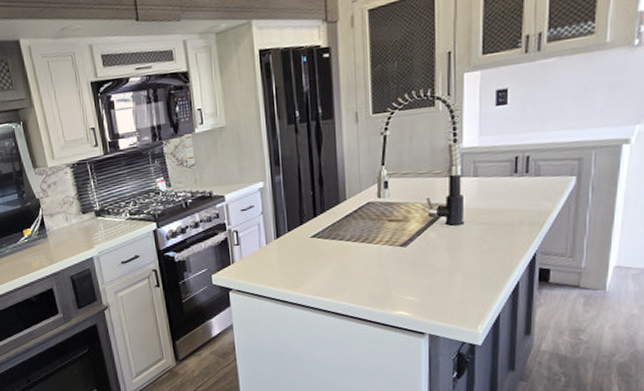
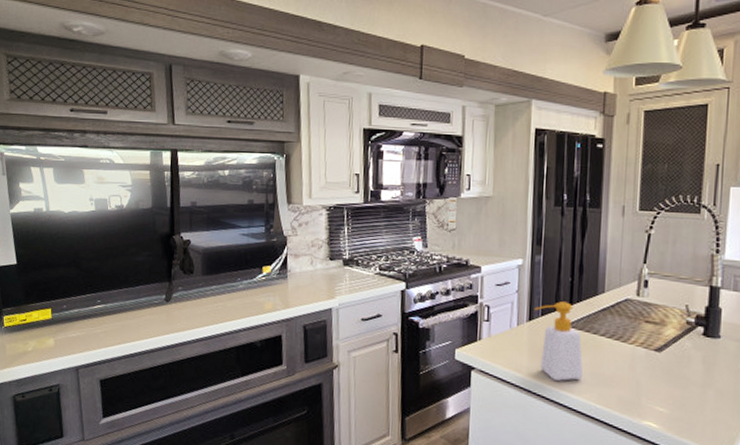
soap bottle: none [280,215,334,288] -> present [534,301,584,381]

